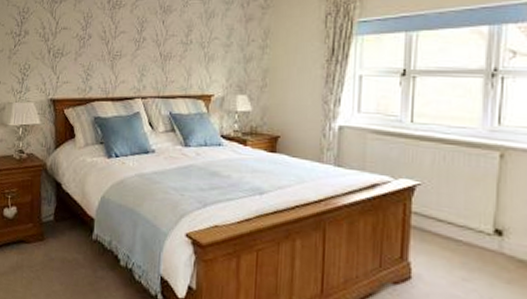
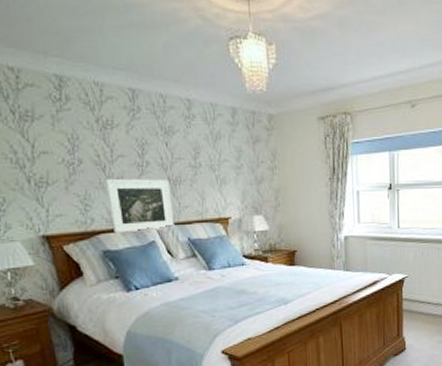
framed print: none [106,52,161,103] -> present [105,178,175,233]

